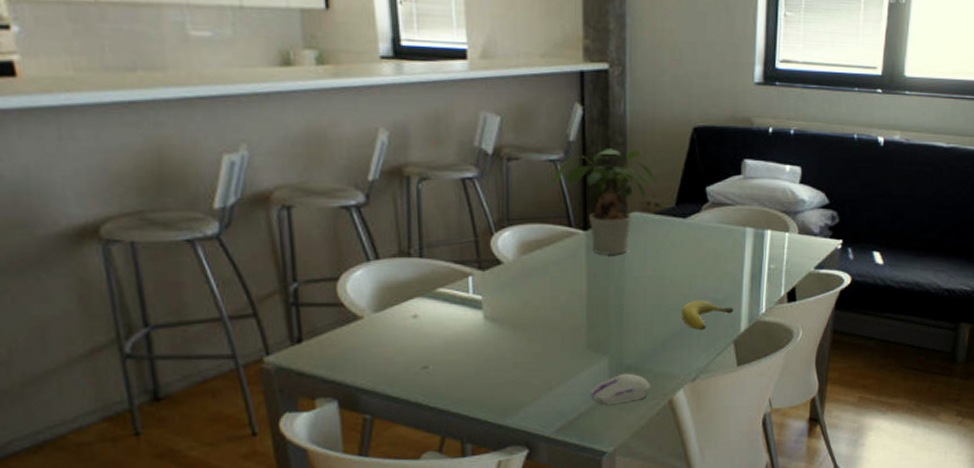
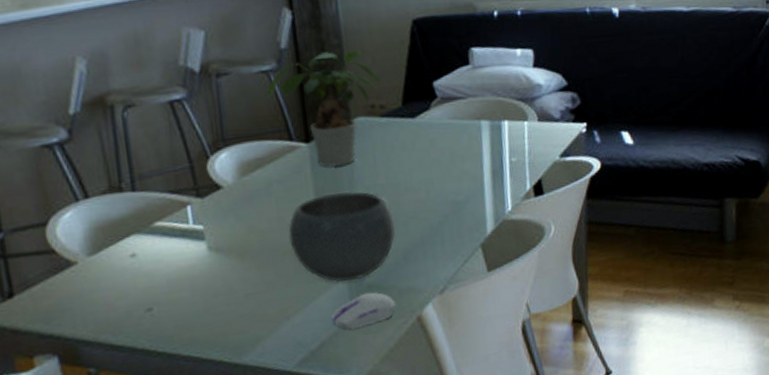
bowl: none [559,279,657,361] -> present [288,191,396,282]
fruit: present [682,300,733,330] -> none [421,203,477,237]

